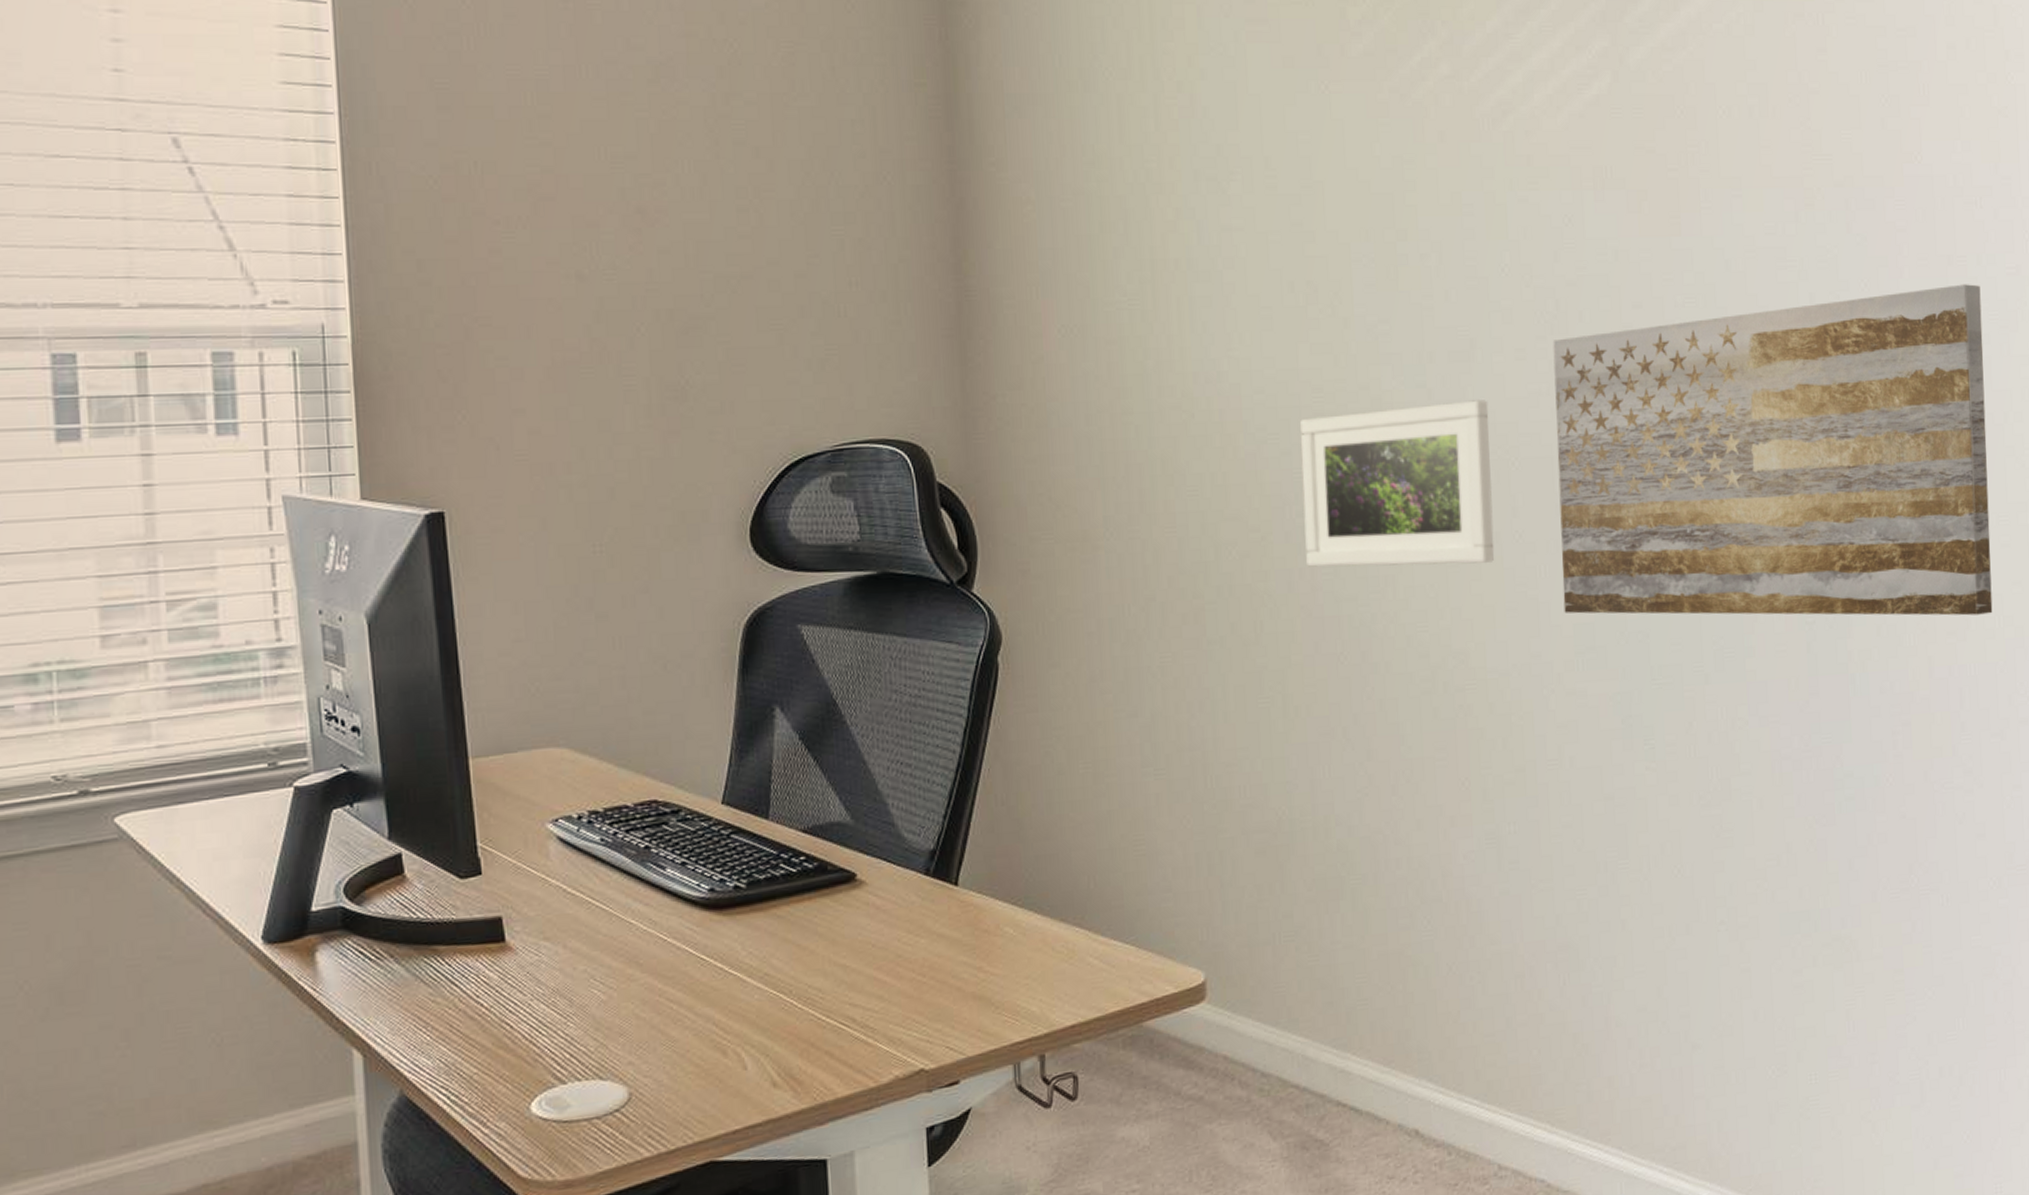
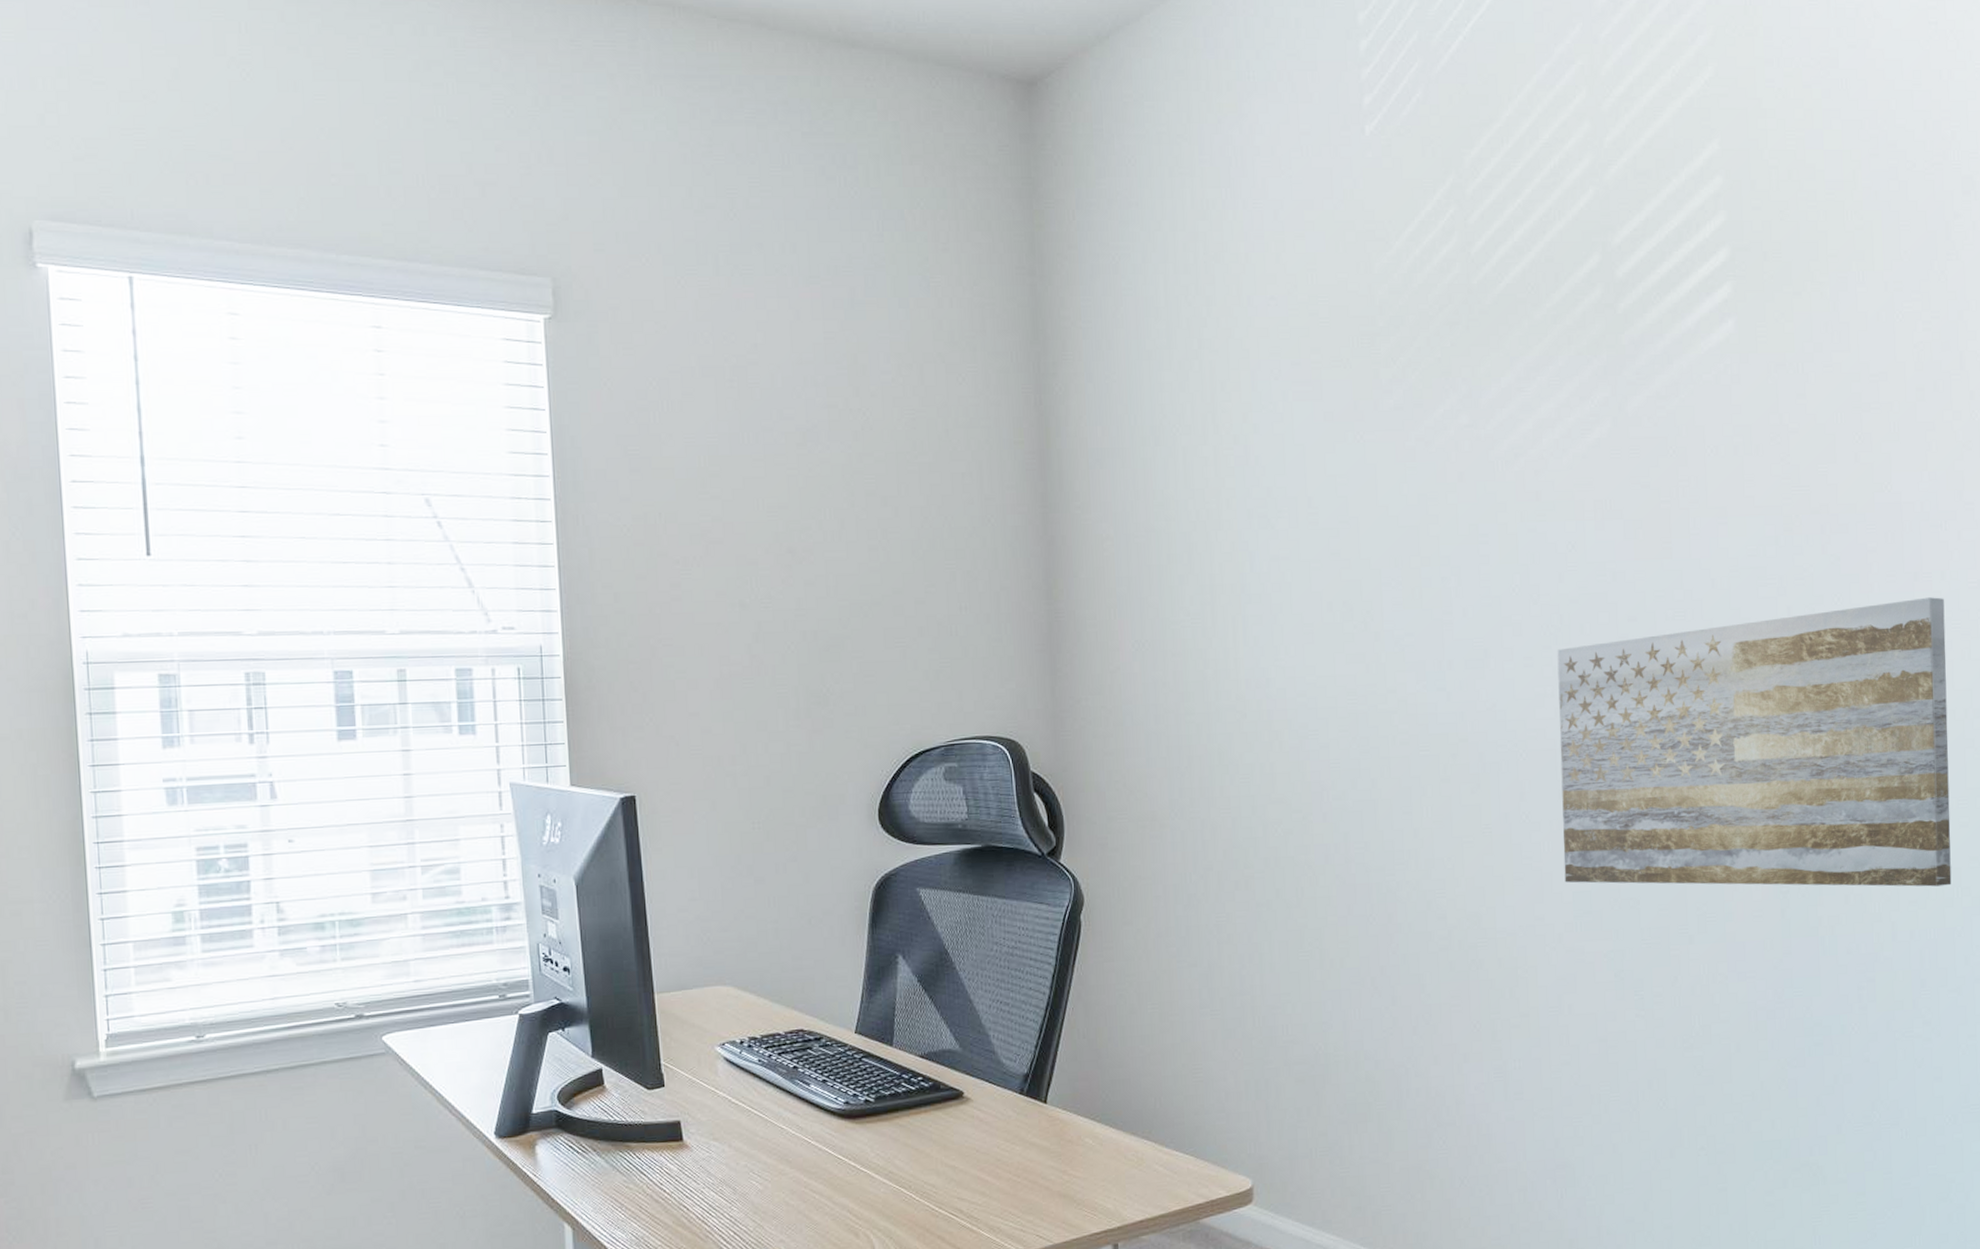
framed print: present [1300,400,1495,567] -> none [1336,701,1504,843]

